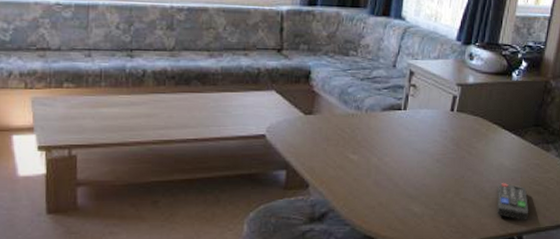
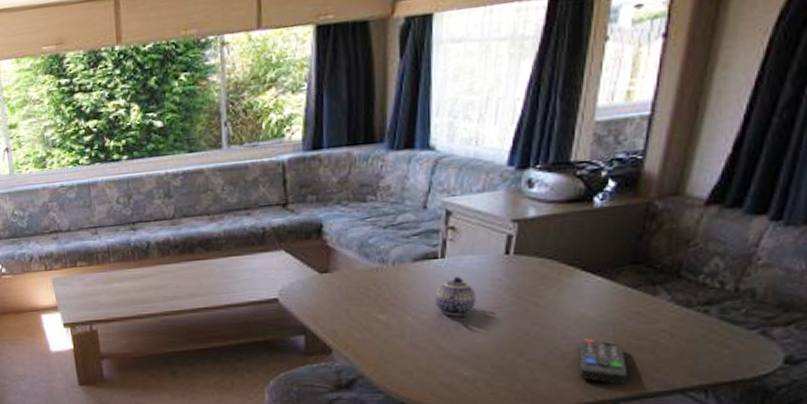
teapot: none [396,126,428,160] -> present [435,276,476,316]

